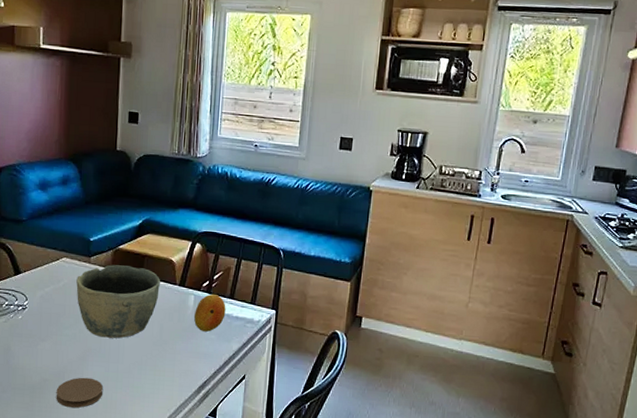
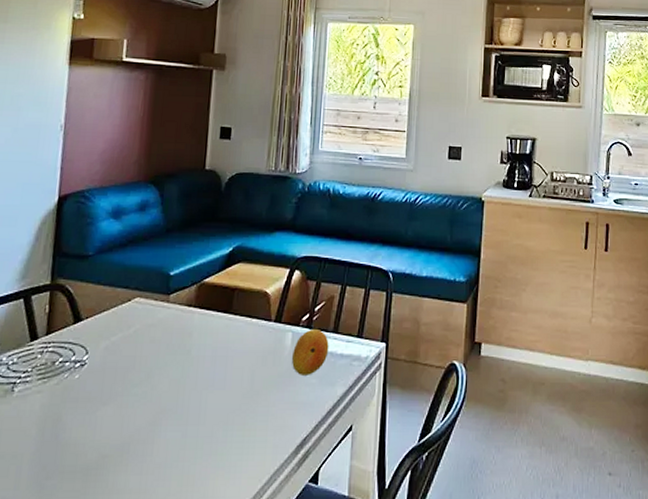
coaster: present [56,377,103,408] -> none [116,448,178,491]
bowl: present [76,265,160,339] -> none [150,302,252,393]

